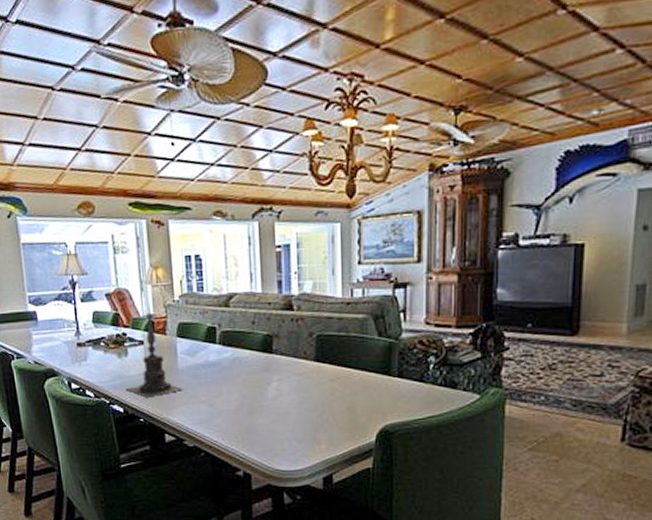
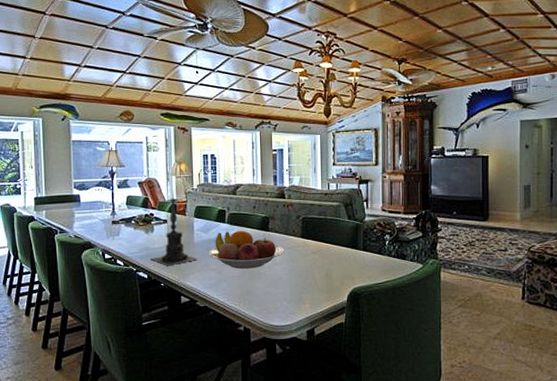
fruit bowl: none [196,352,292,401] -> present [208,230,284,269]

